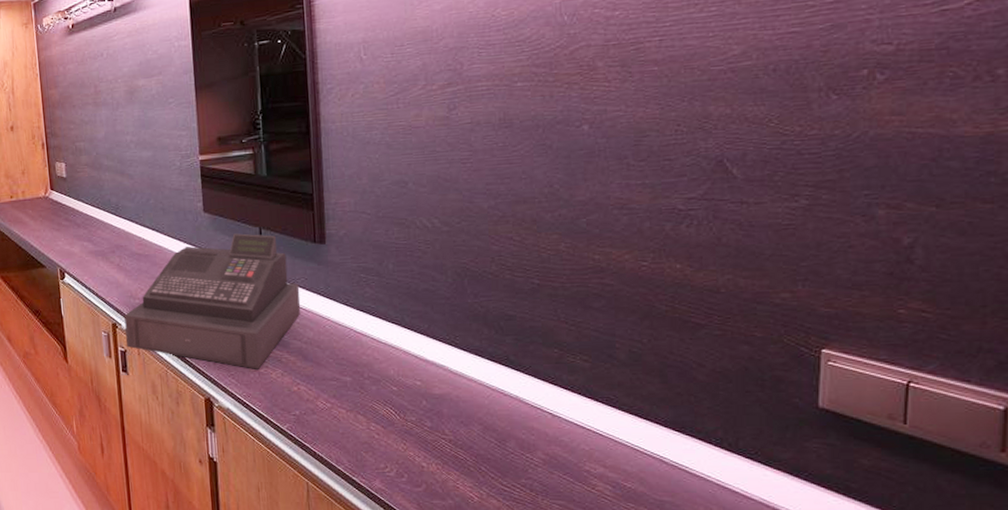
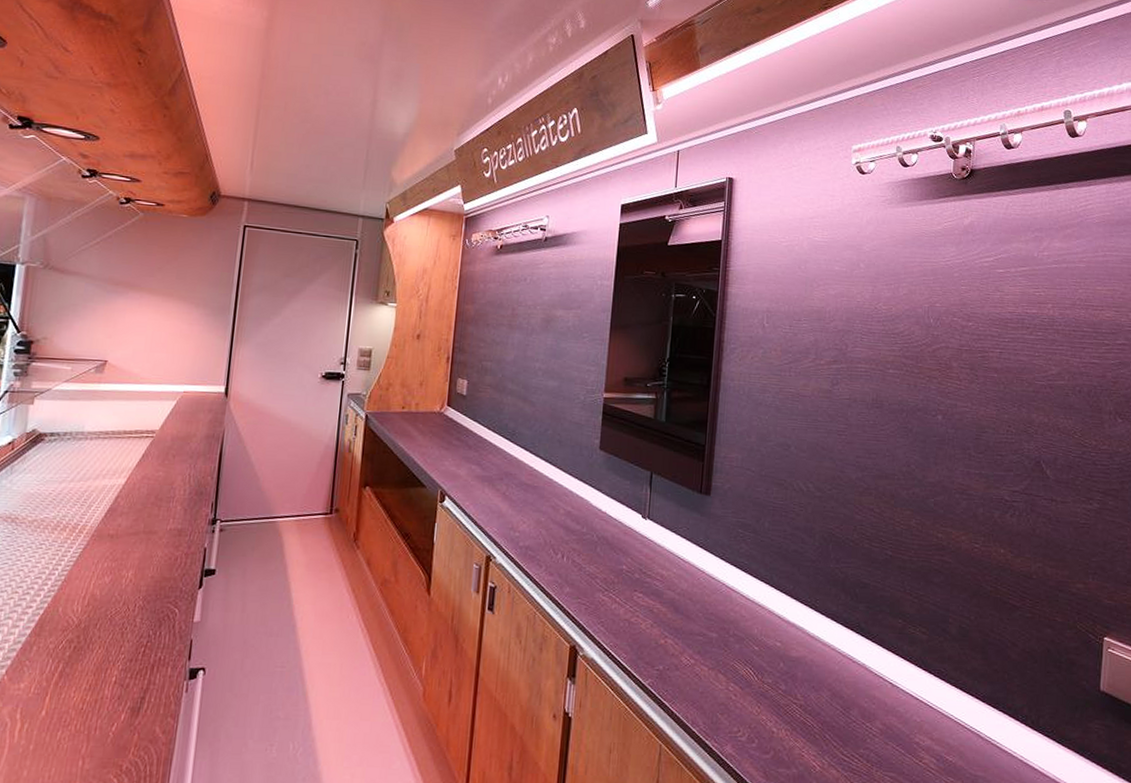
cash register: present [124,233,301,369] -> none [498,475,681,618]

